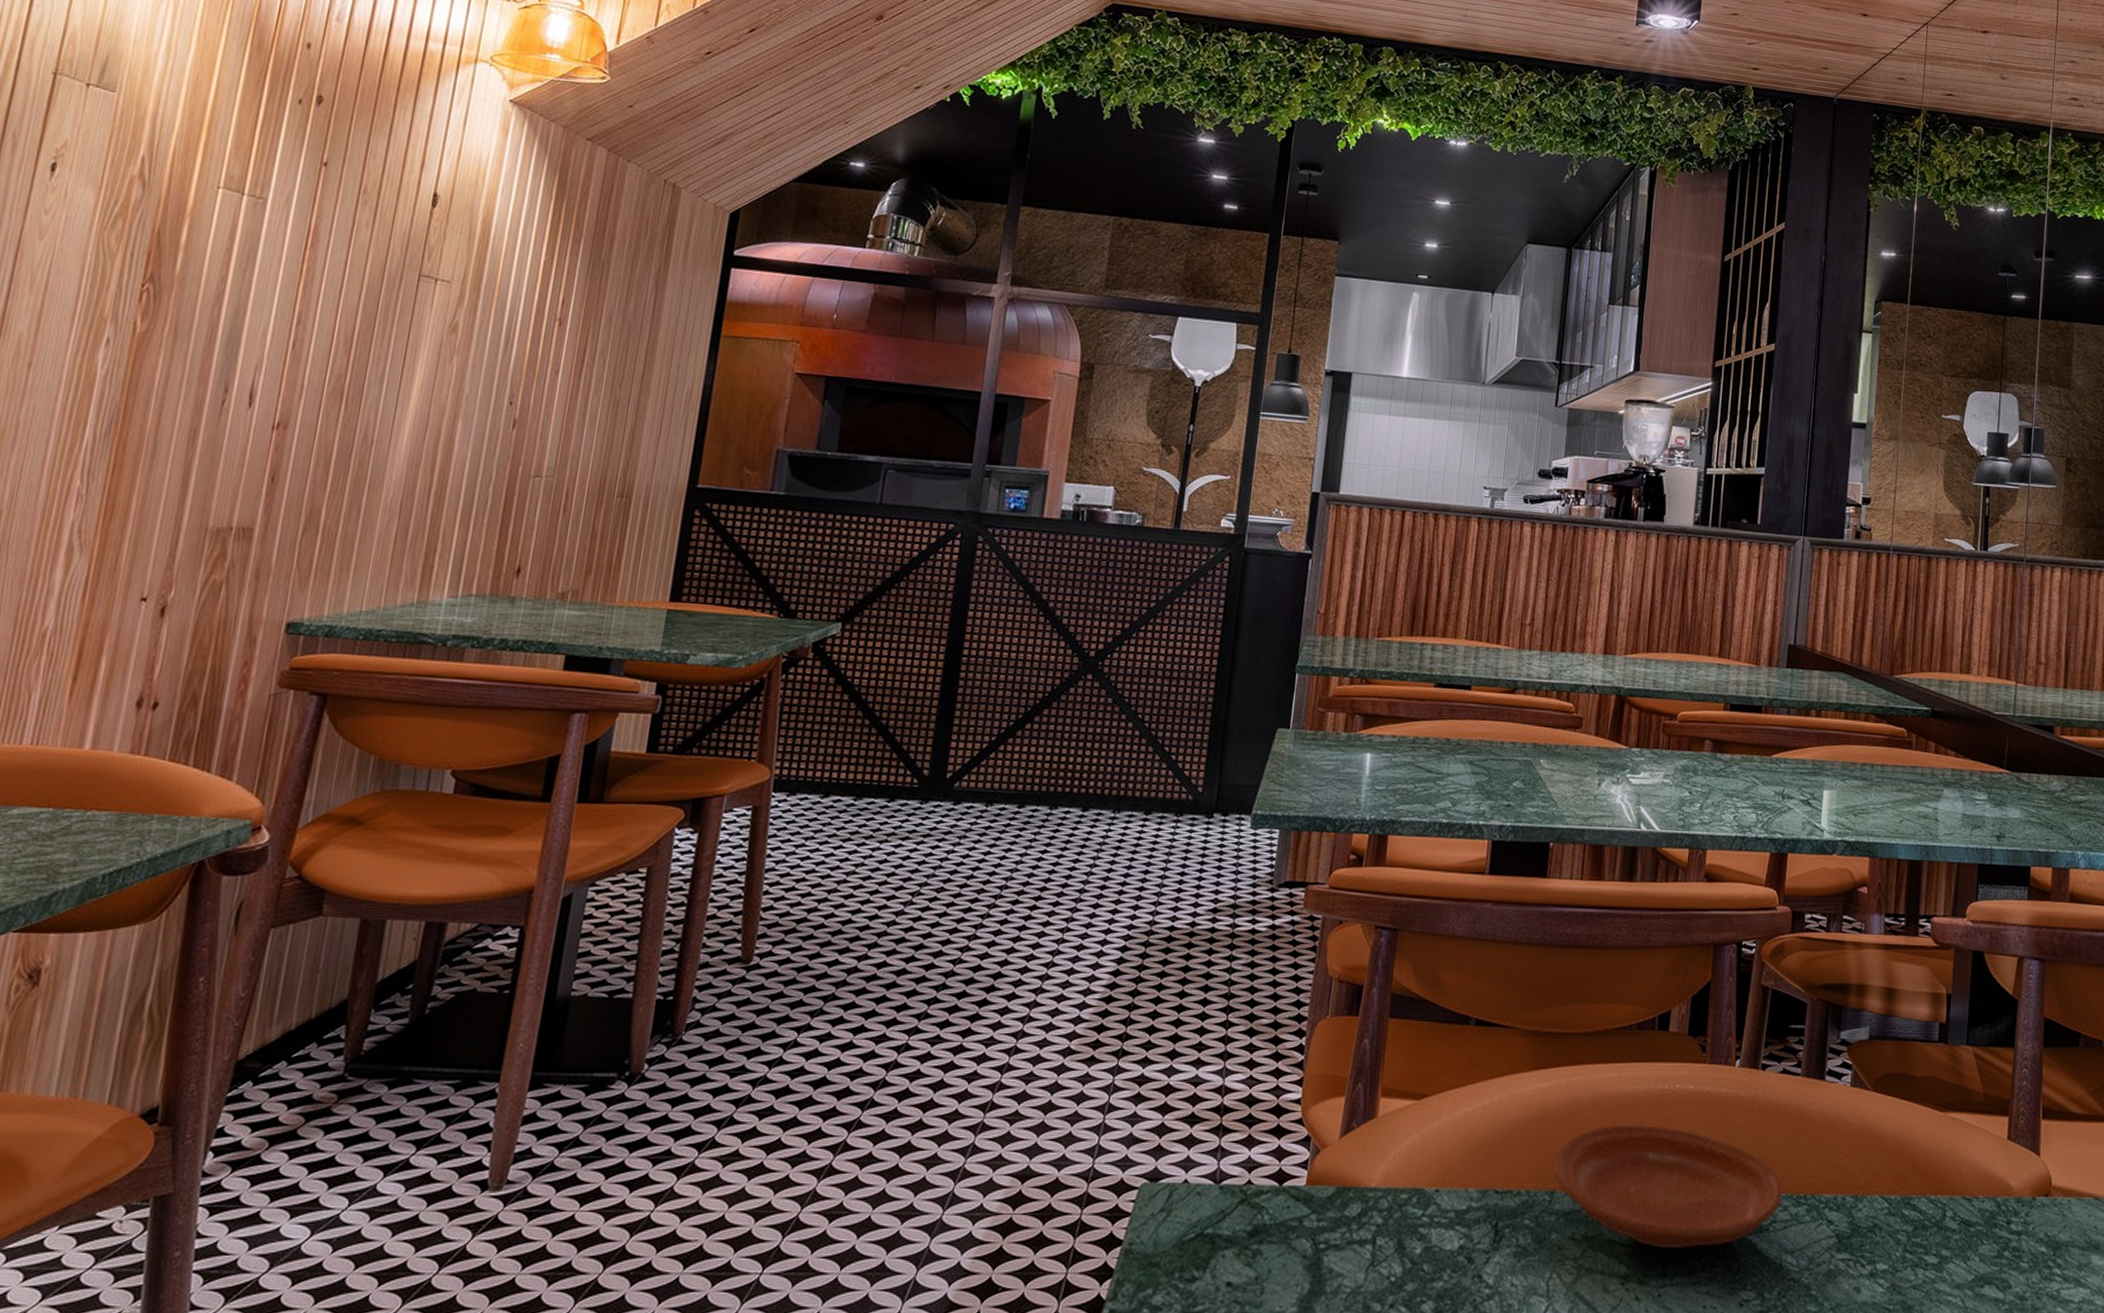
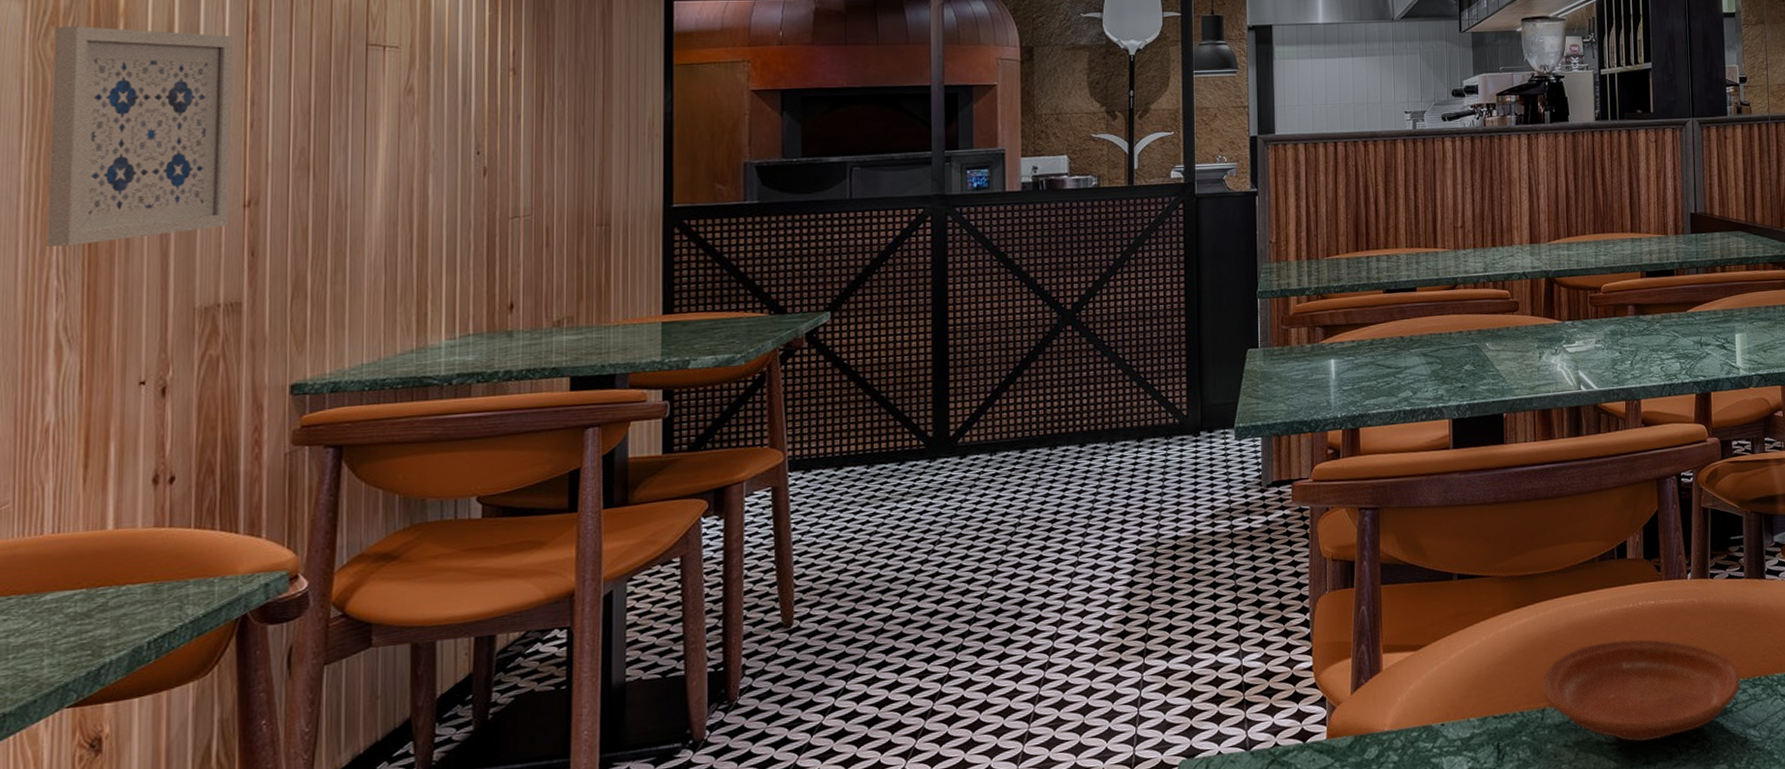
wall art: none [77,218,291,447] -> present [47,25,233,247]

